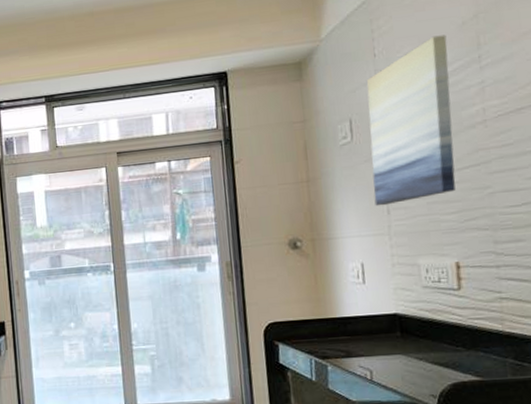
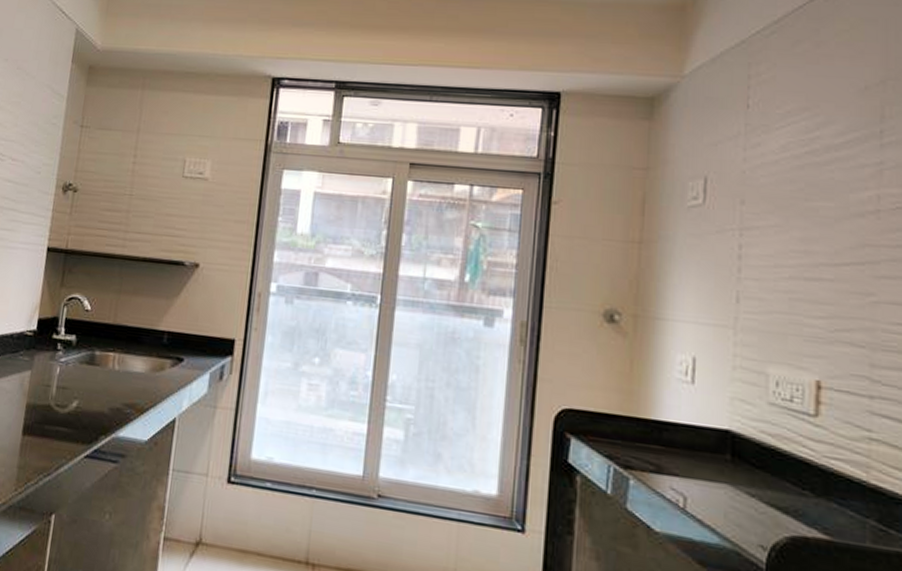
wall art: present [366,34,456,206] -> none [721,96,842,292]

